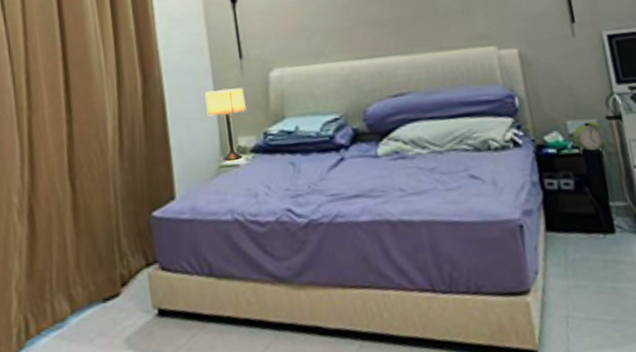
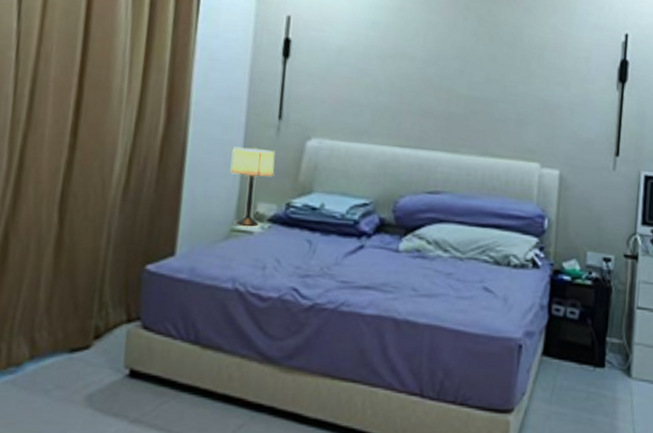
alarm clock: present [571,120,608,155] -> none [588,255,622,287]

